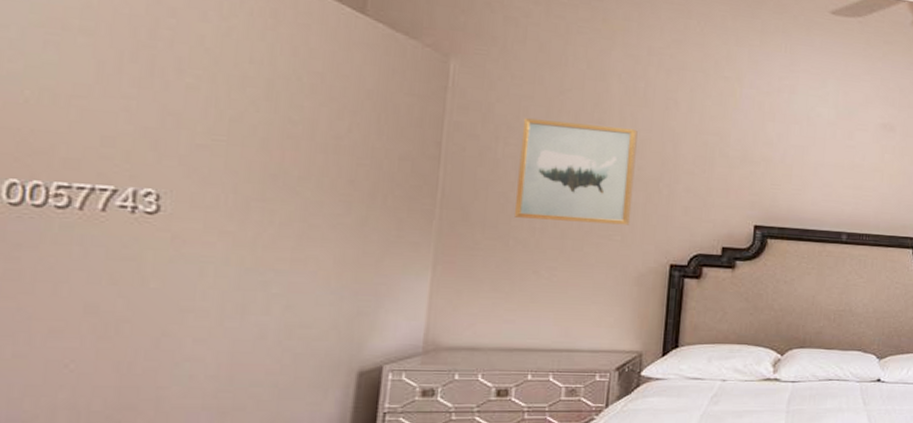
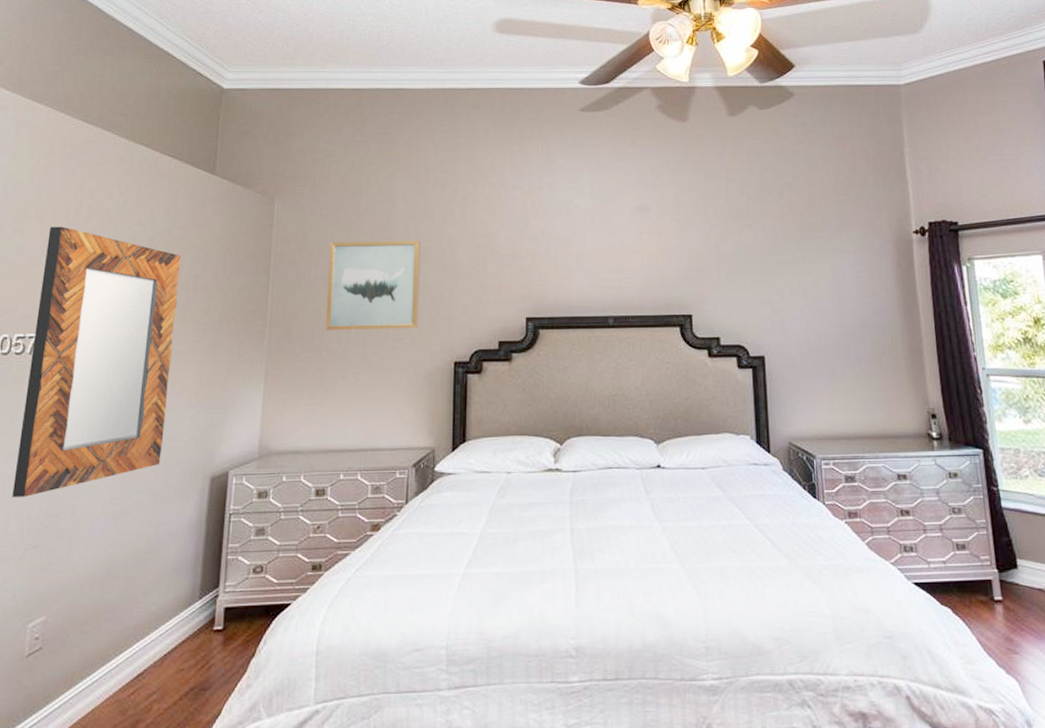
home mirror: none [59,47,315,385] -> present [12,226,181,497]

